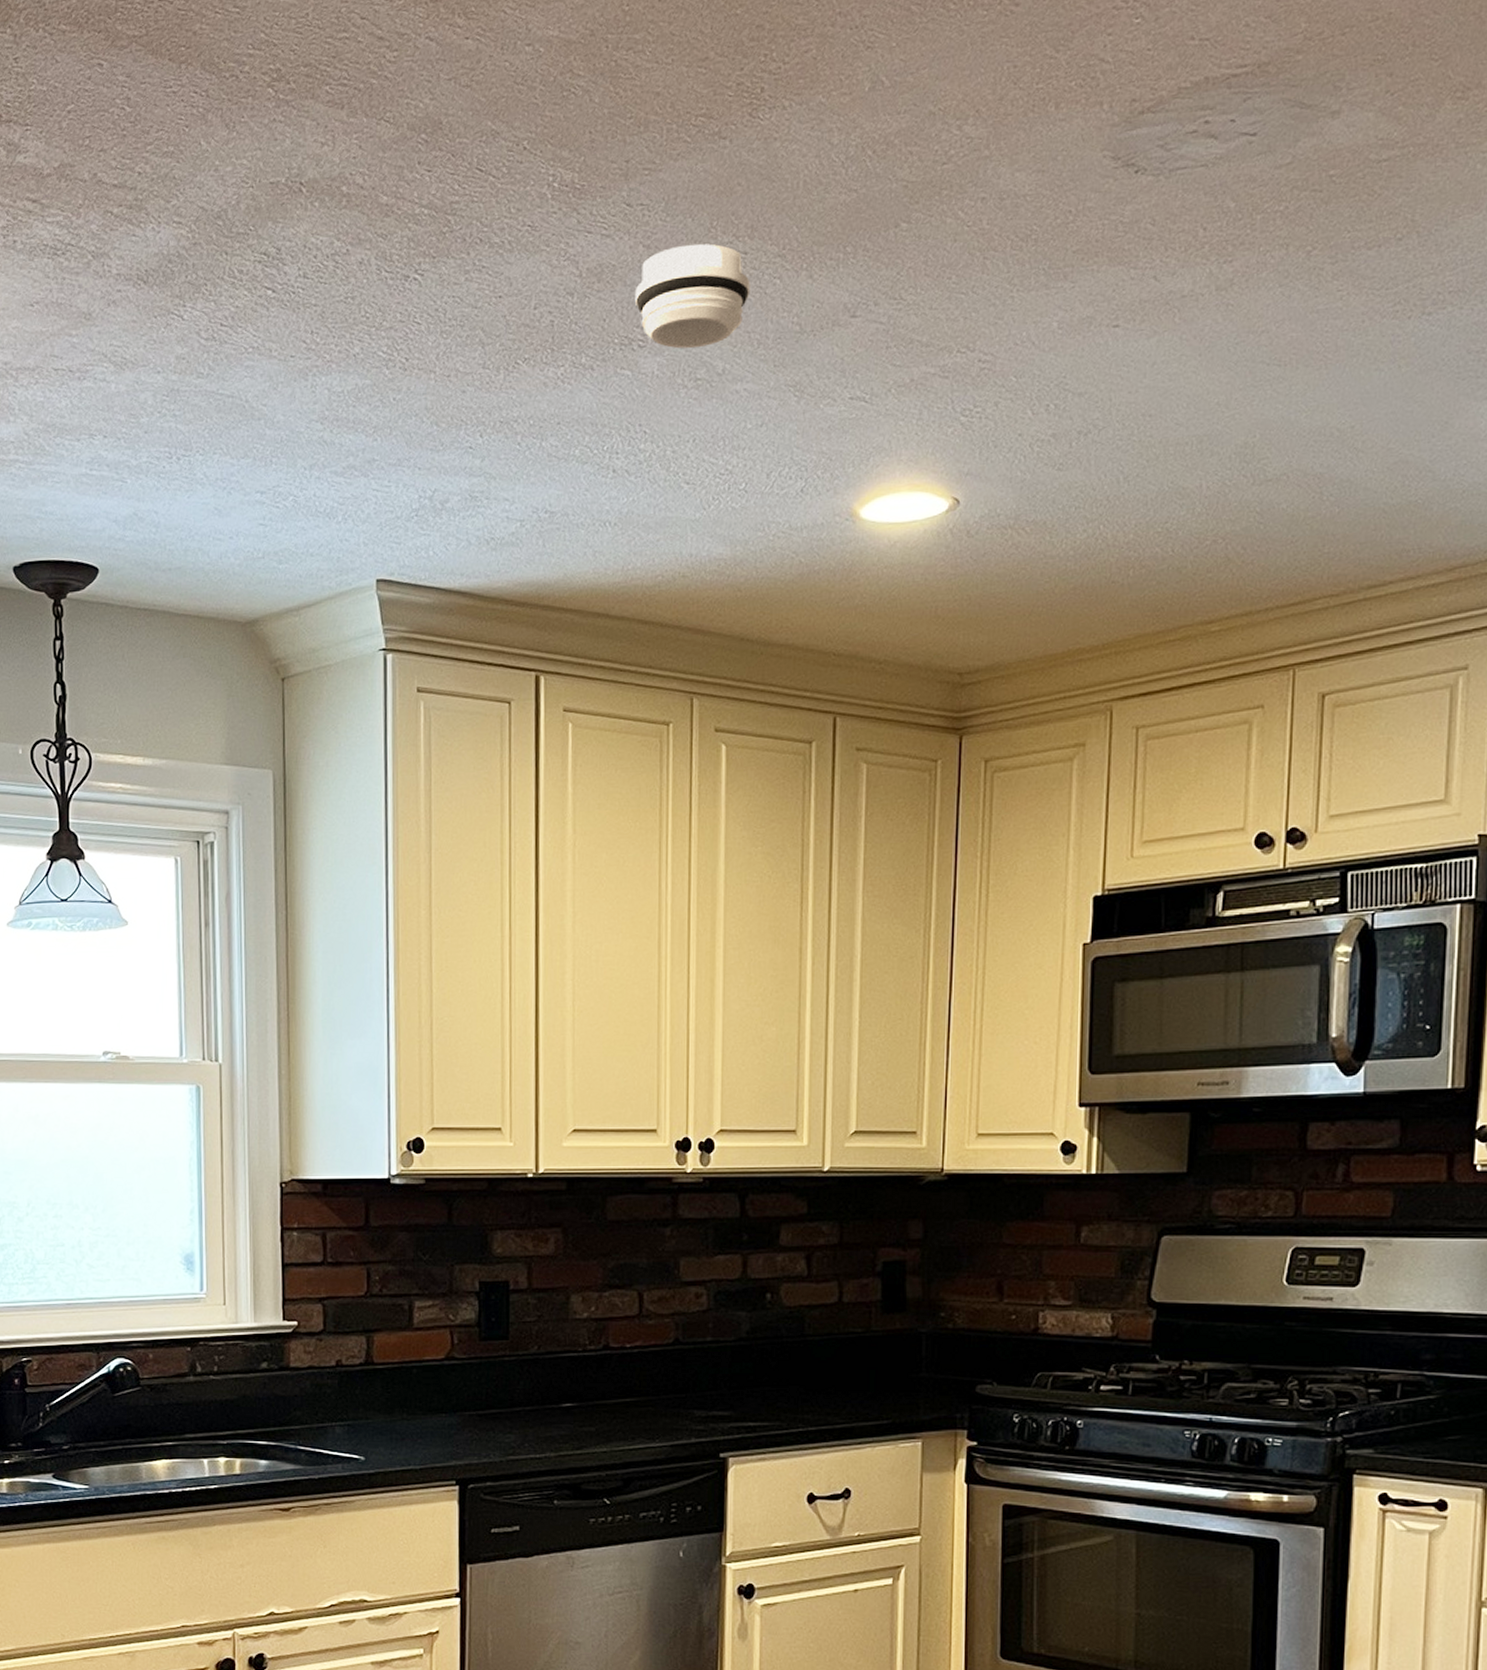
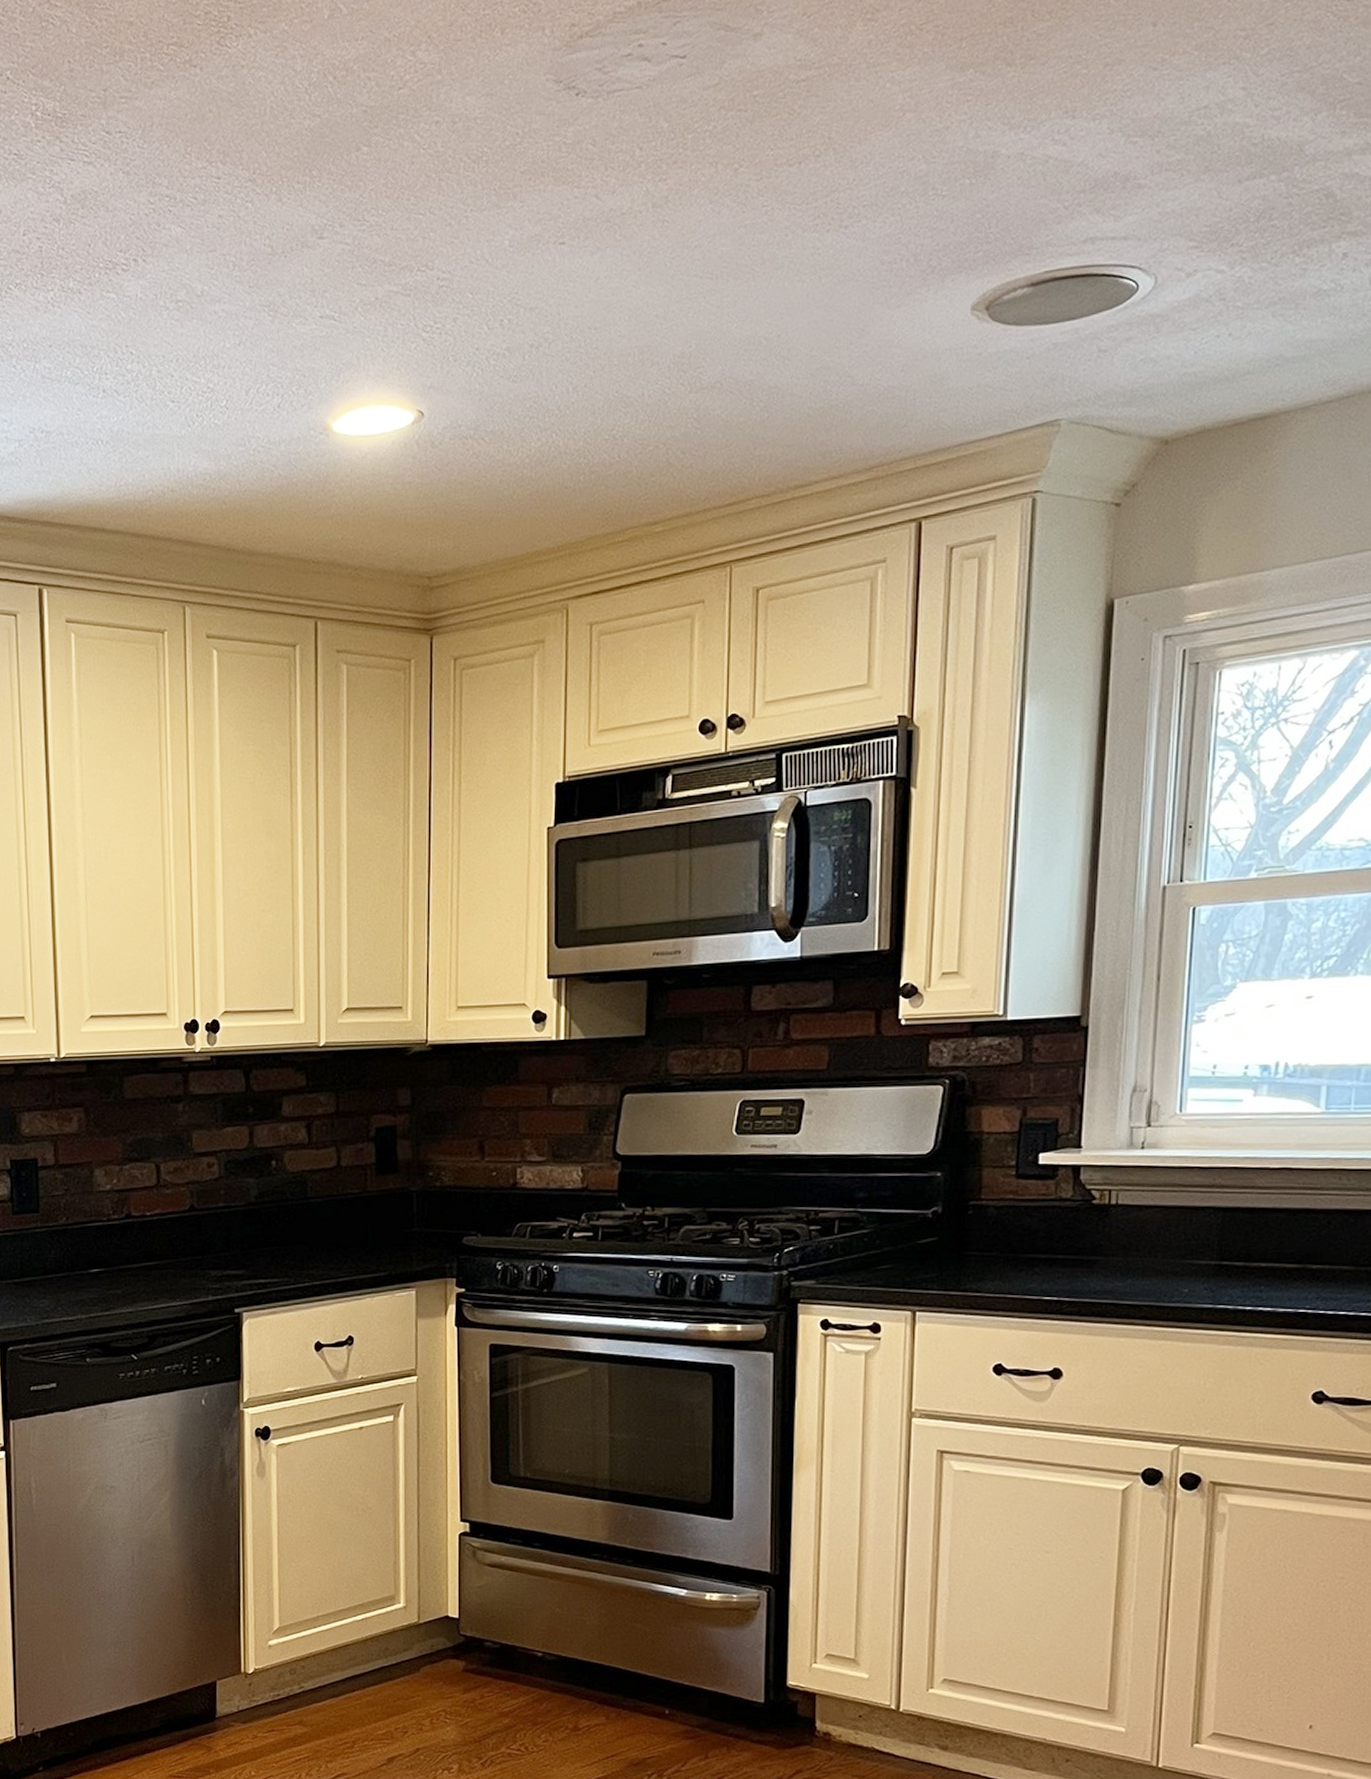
smoke detector: present [634,243,751,349] -> none [116,169,224,272]

